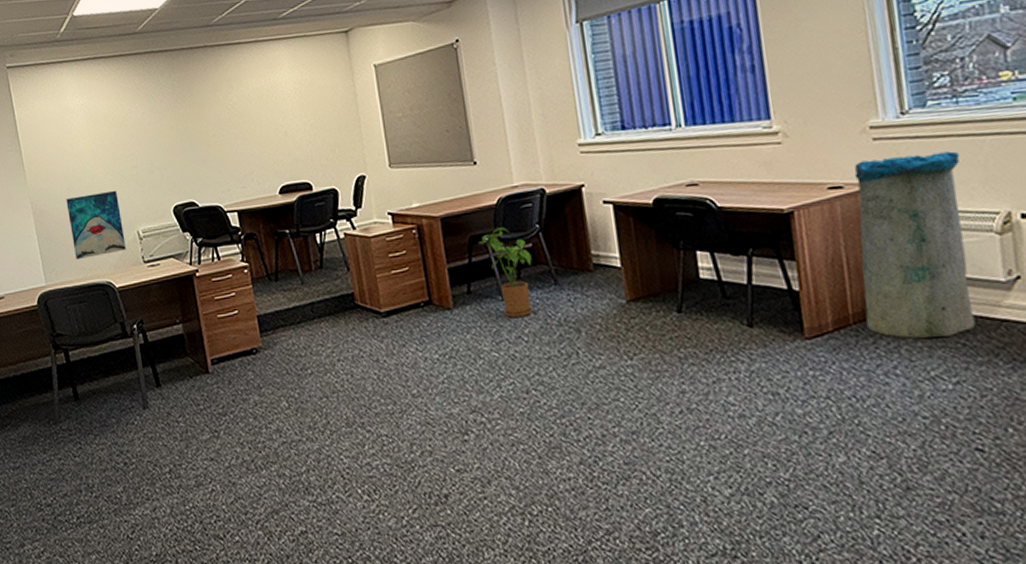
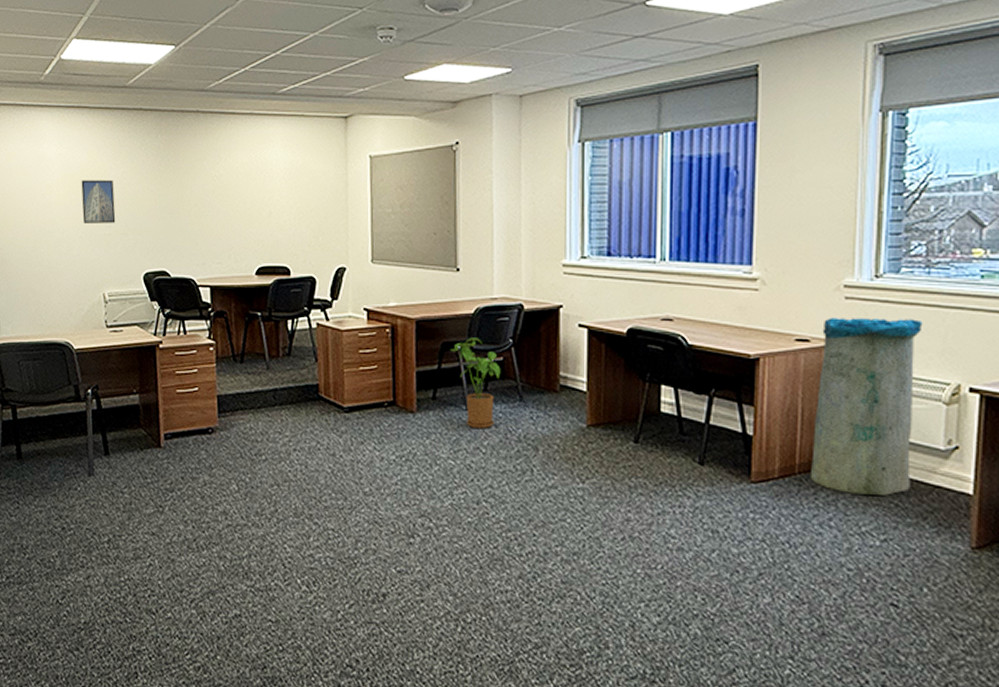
wall art: present [66,190,126,259] -> none [31,248,90,315]
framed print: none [105,121,141,167] -> present [81,179,116,223]

